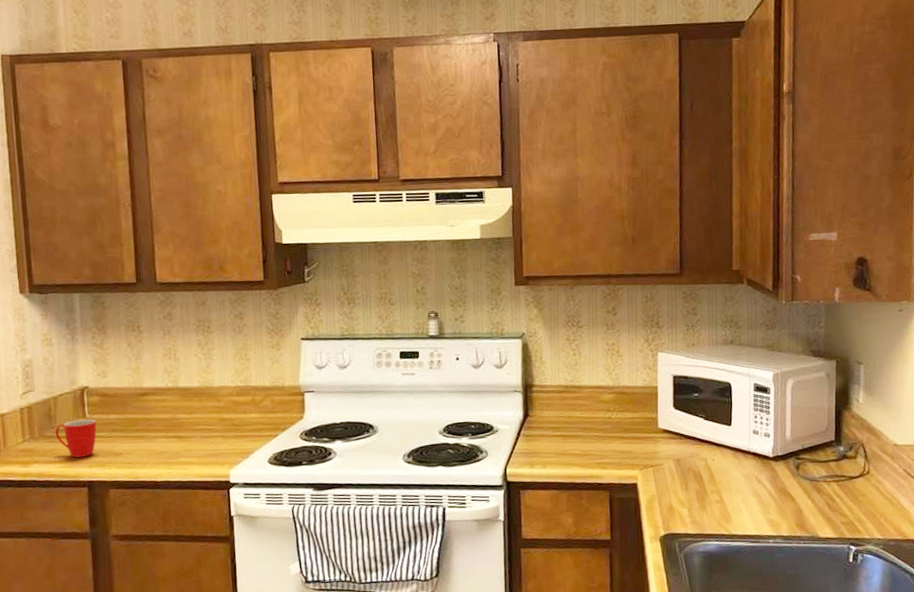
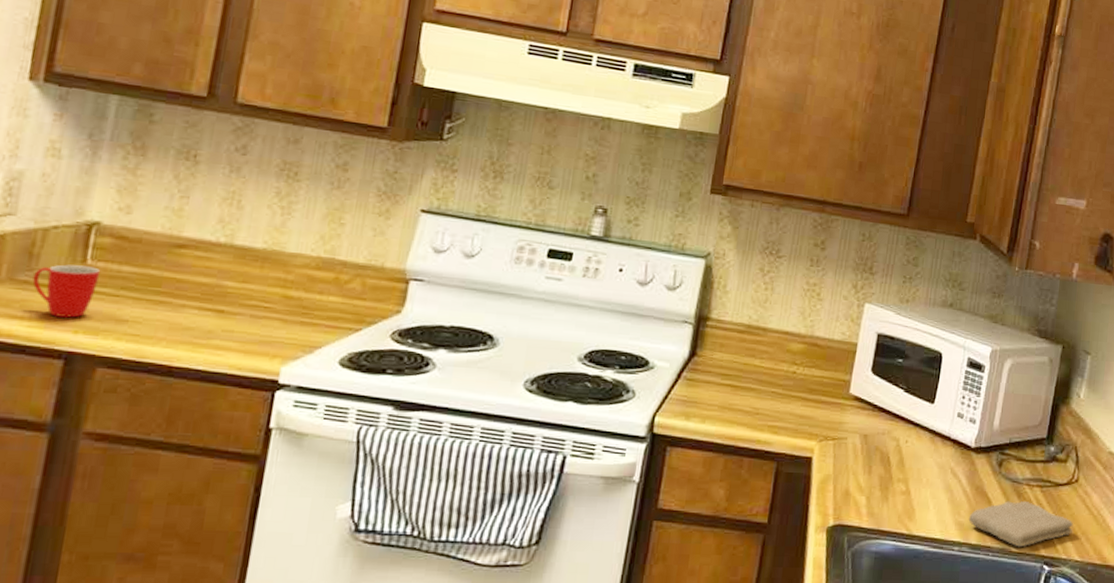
washcloth: none [777,495,871,534] -> present [968,501,1073,548]

